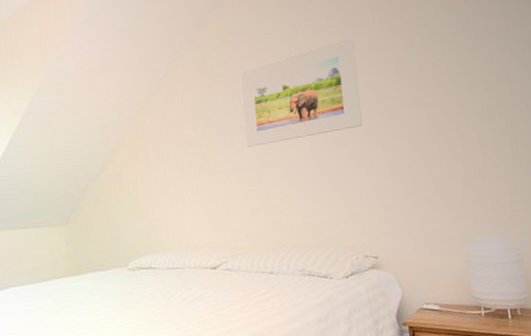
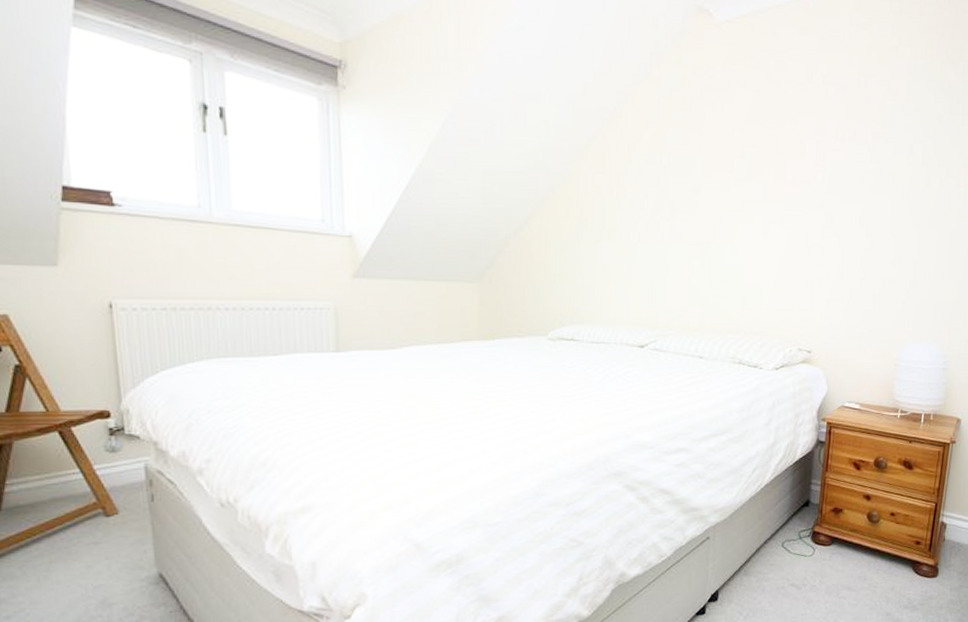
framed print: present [240,37,363,147] -> none [694,101,833,217]

